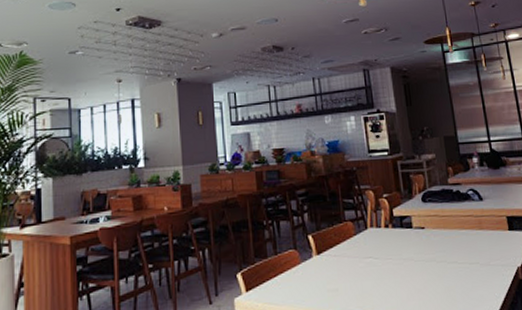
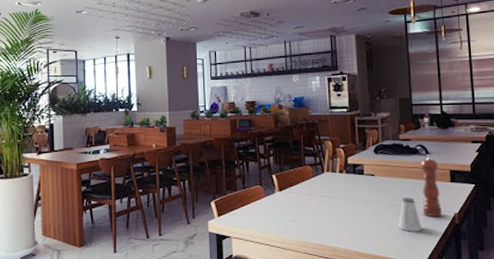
saltshaker: none [456,251,483,293] -> present [398,197,422,232]
pepper mill: none [473,200,503,274] -> present [420,155,442,218]

